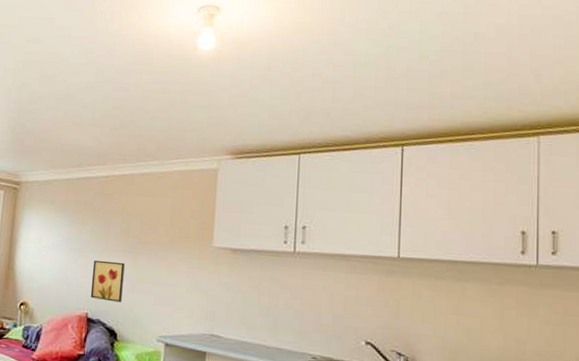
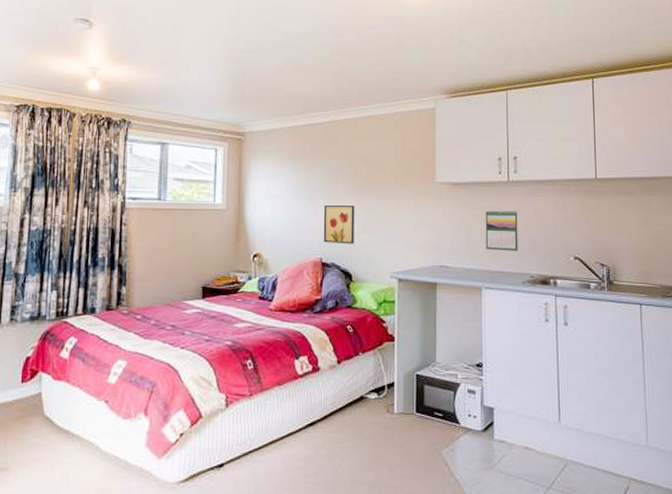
calendar: none [263,281,303,328] -> present [485,209,518,251]

